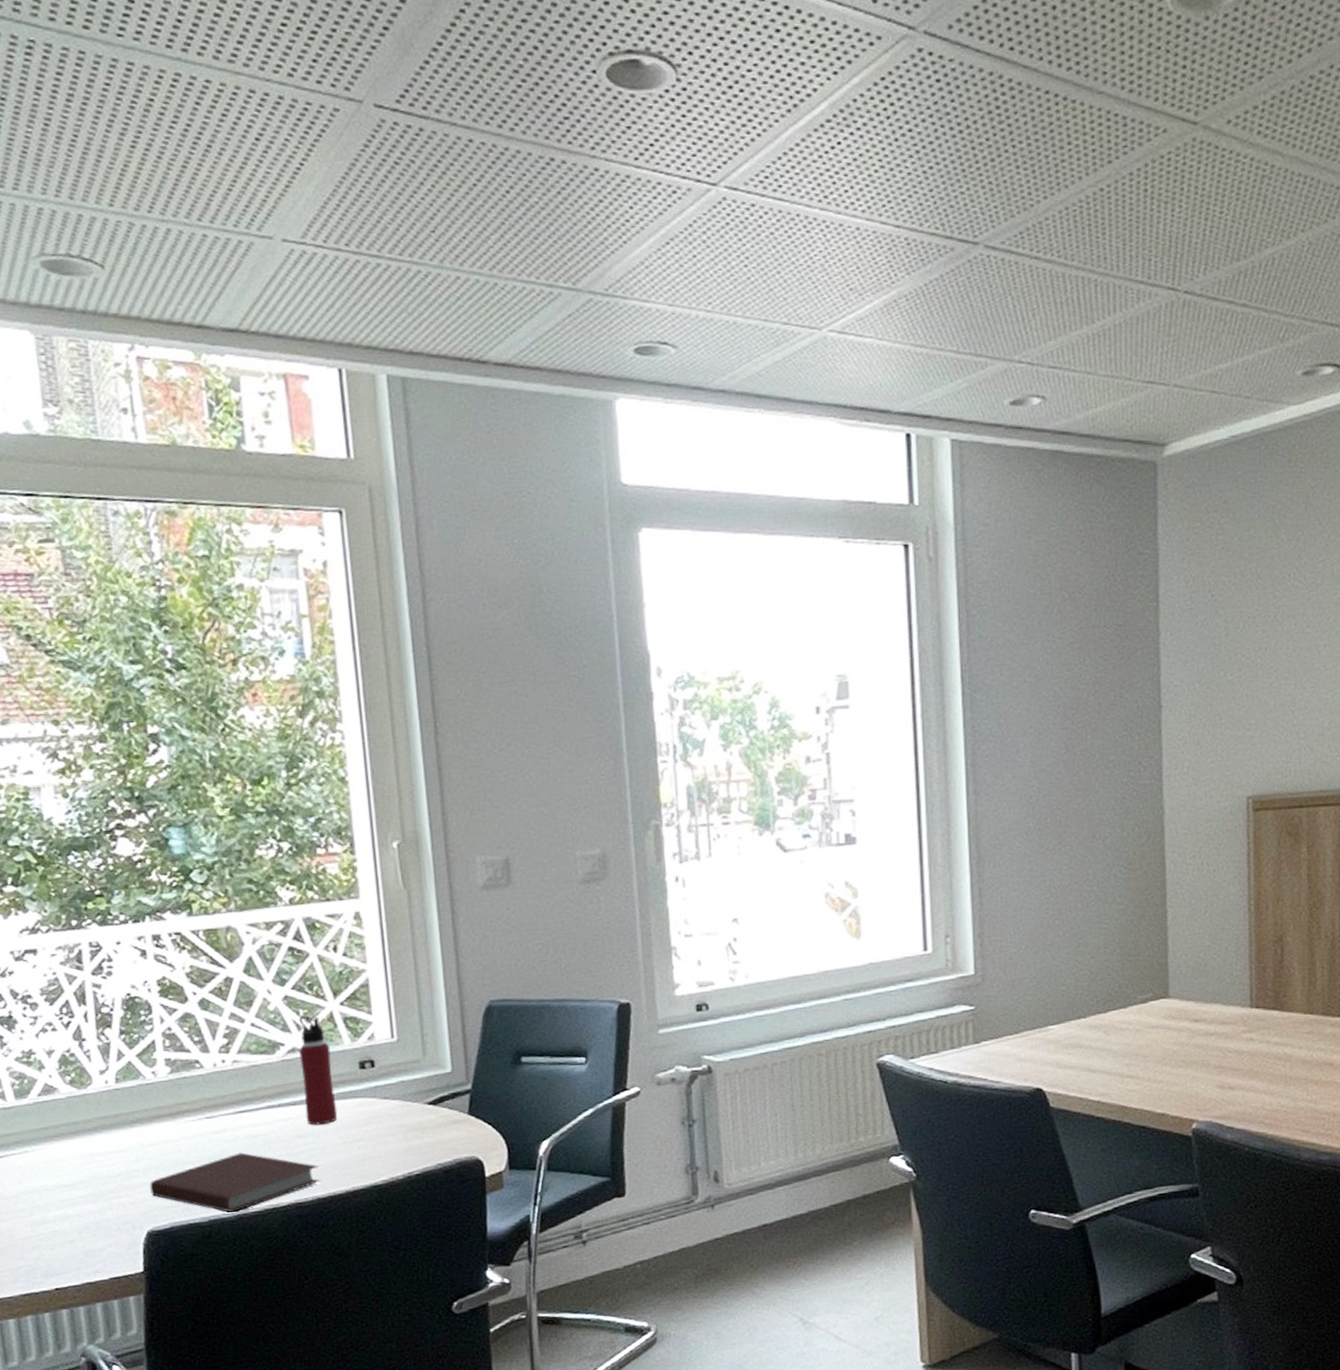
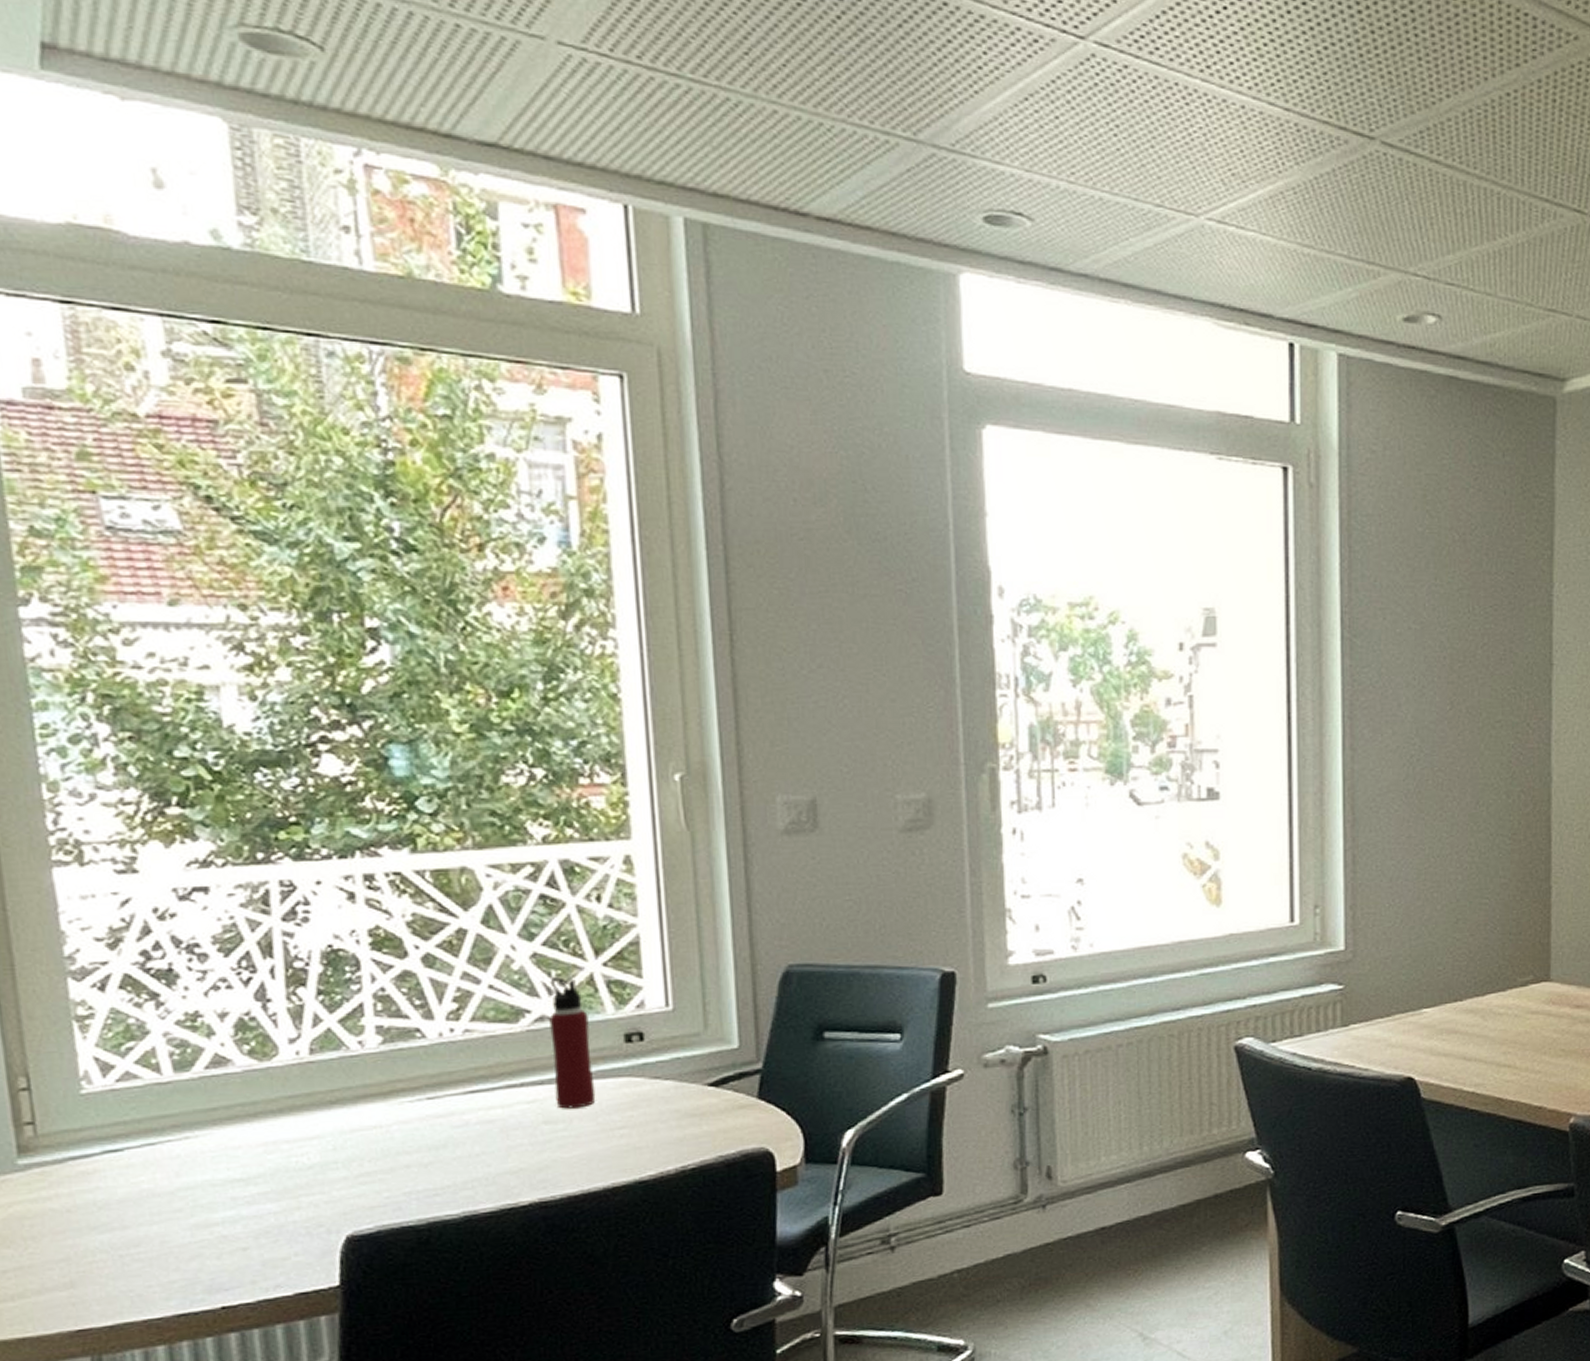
notebook: present [149,1152,320,1212] -> none [351,1141,571,1213]

